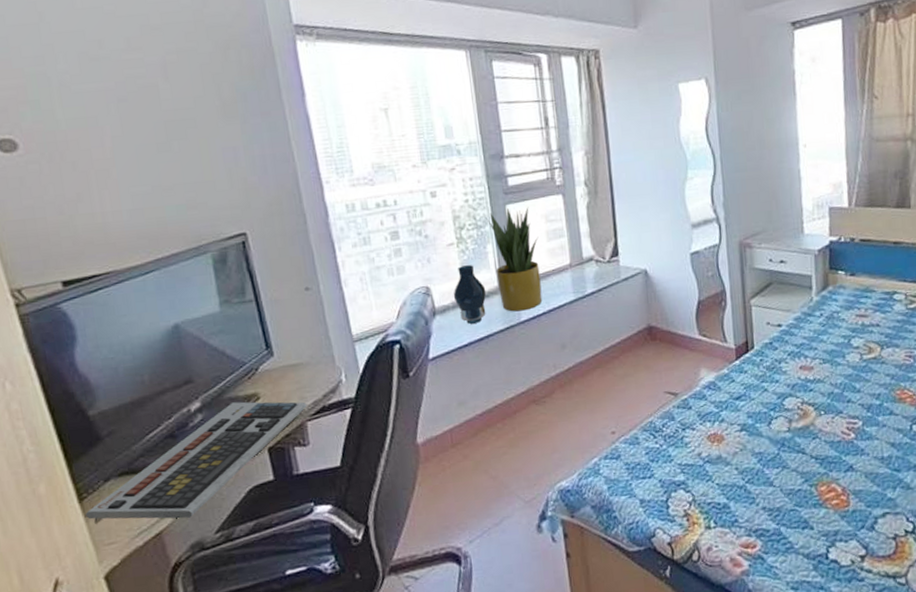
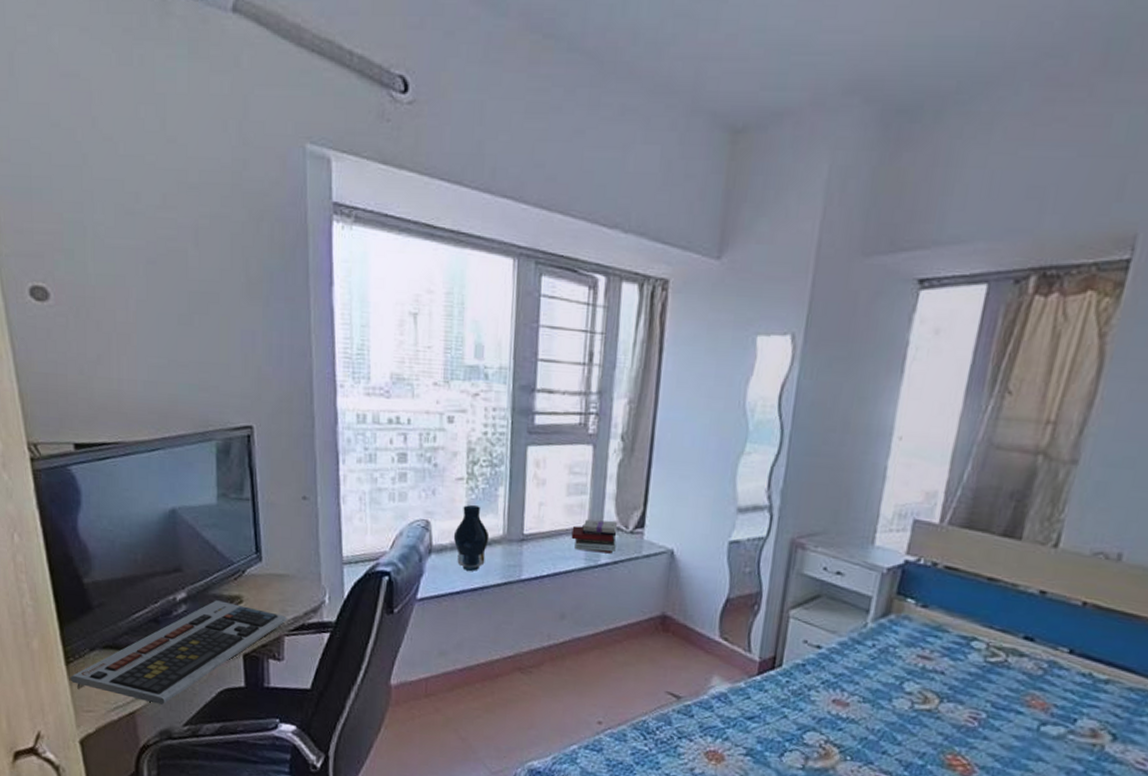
planter: present [486,207,543,312] -> none [503,449,558,568]
books: none [557,256,598,285] -> present [571,519,617,554]

